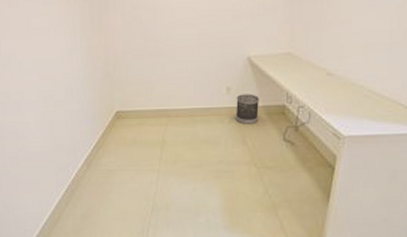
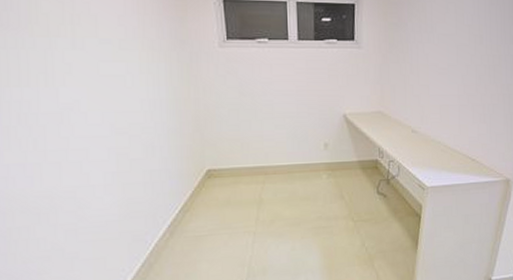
wastebasket: present [235,94,260,125] -> none [332,149,356,180]

